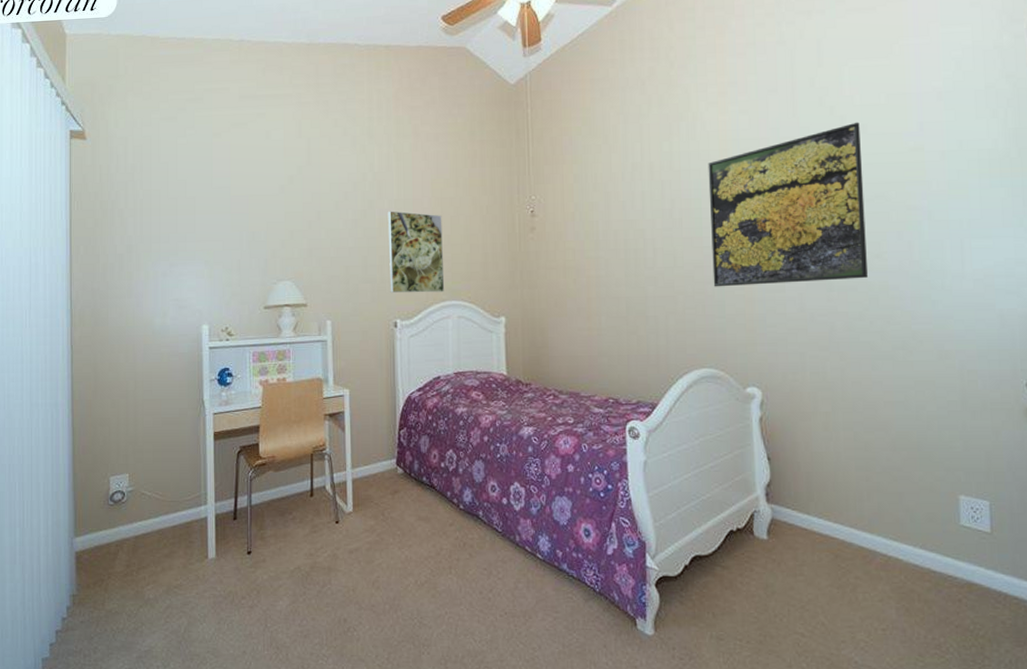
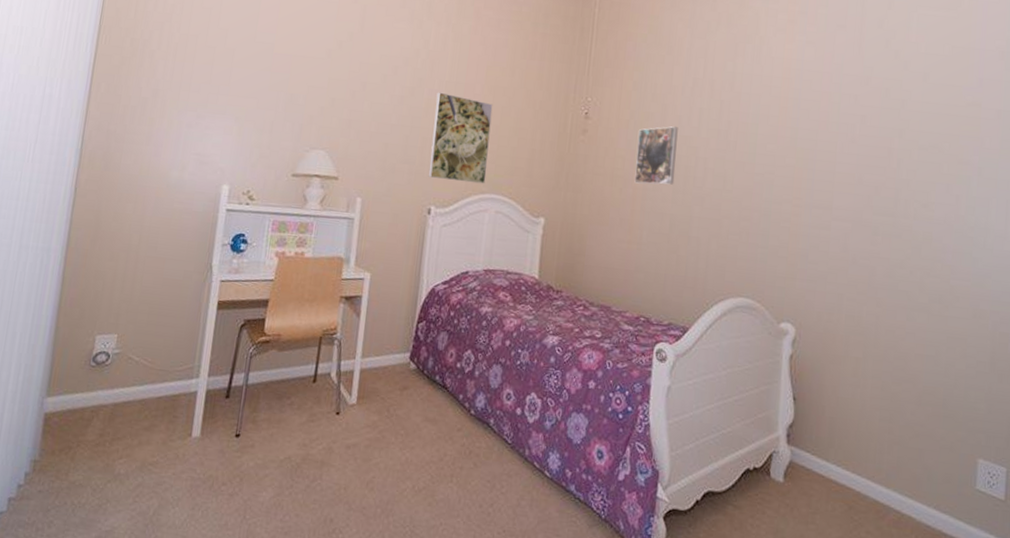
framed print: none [584,213,626,272] -> present [634,126,678,185]
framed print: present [708,122,868,287] -> none [760,69,922,227]

